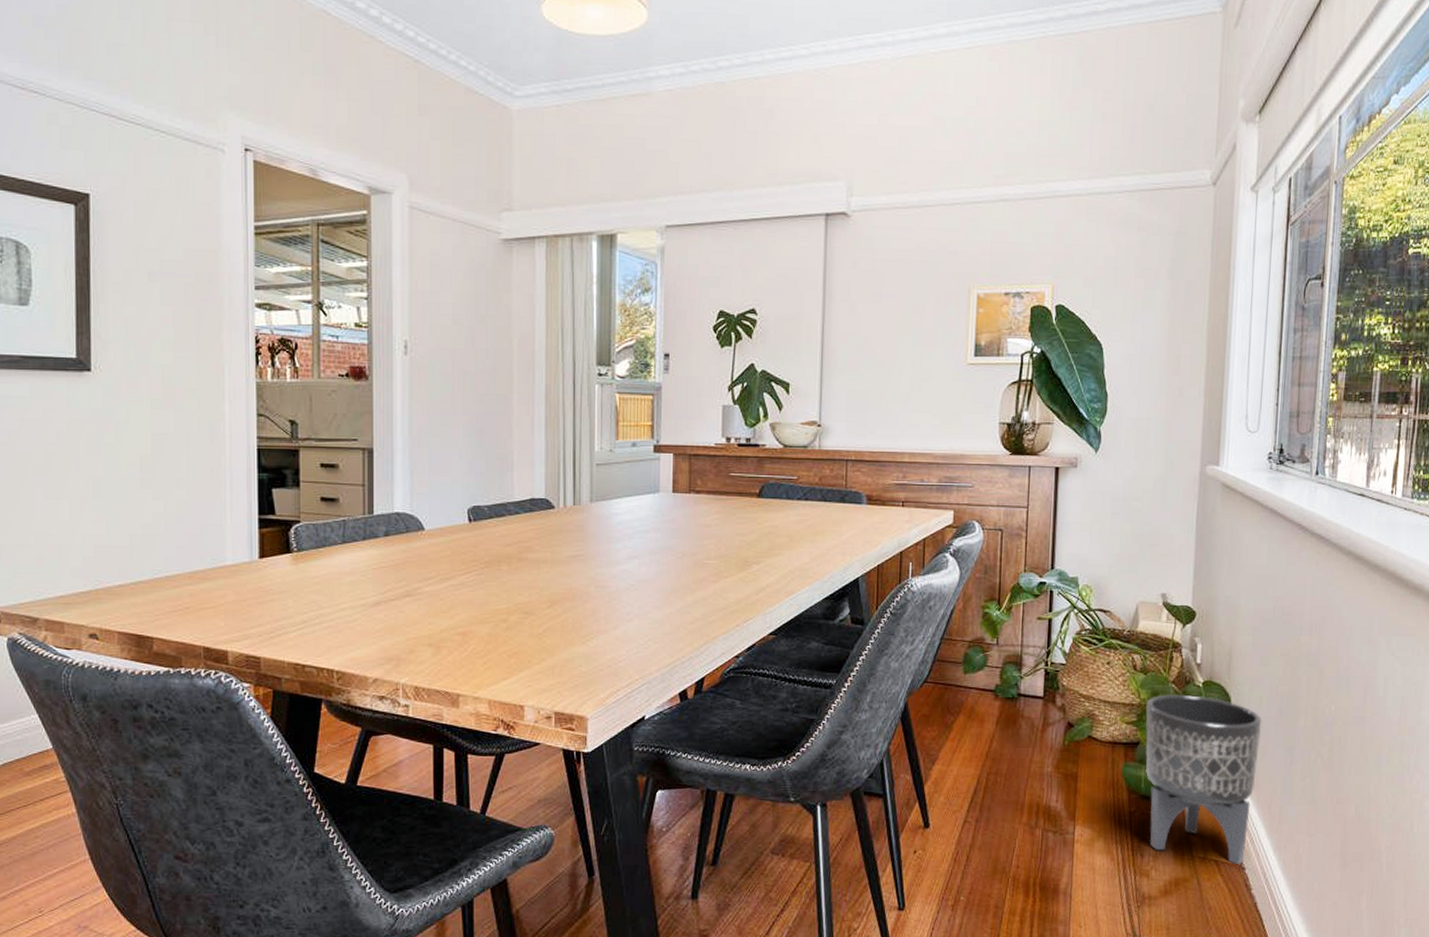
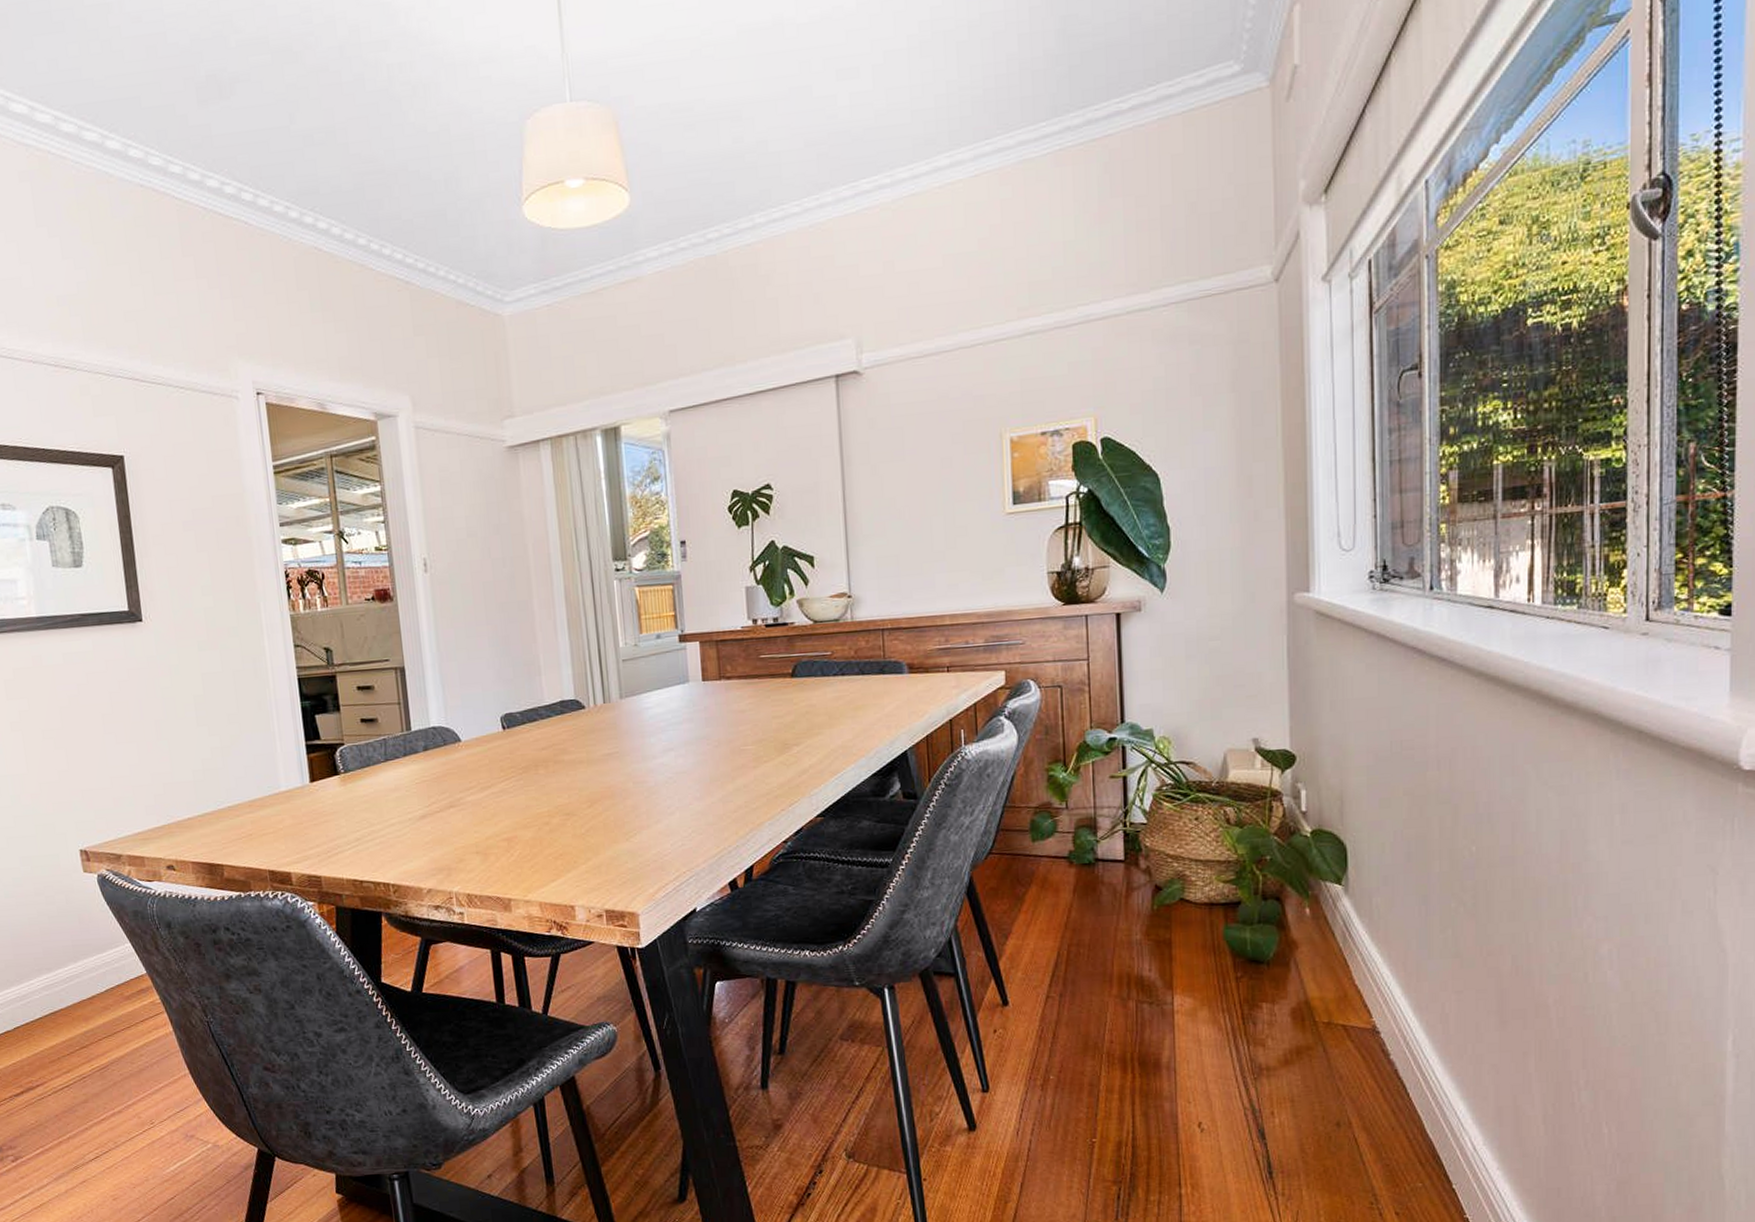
planter: present [1145,694,1262,864] -> none [1245,846,1387,1028]

